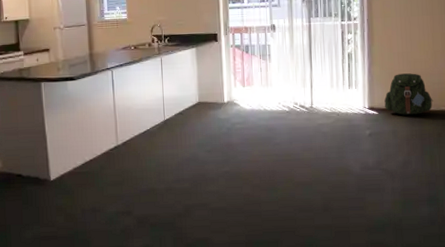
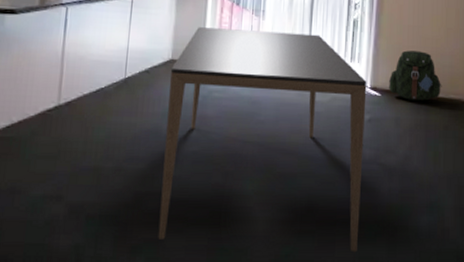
dining table: none [199,69,369,240] -> present [158,27,367,253]

